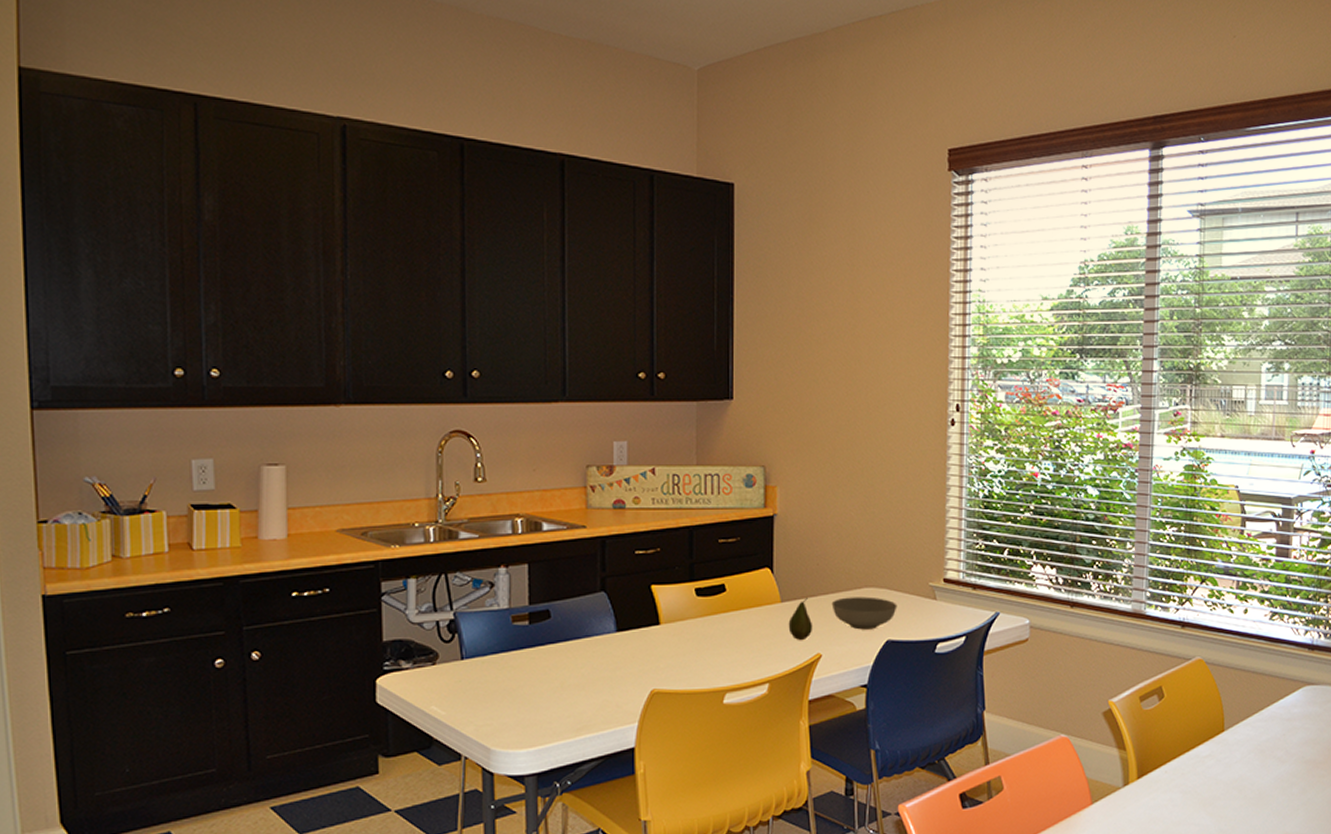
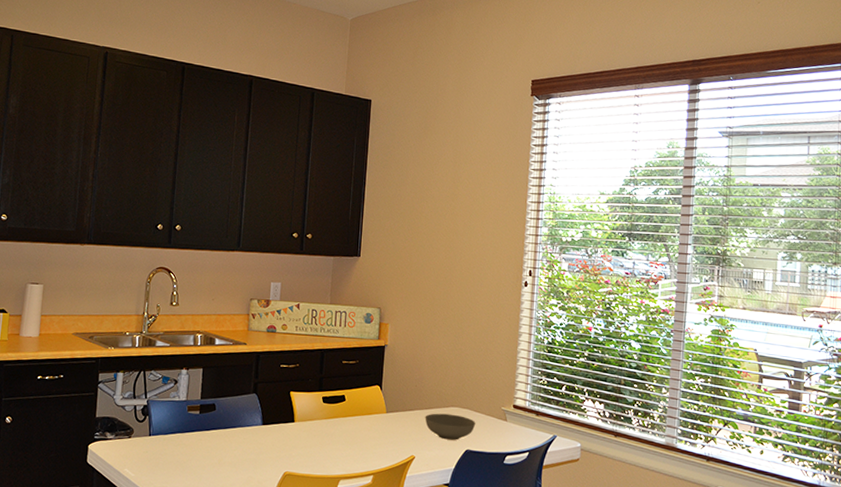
fruit: present [788,598,813,641] -> none [390,411,410,445]

